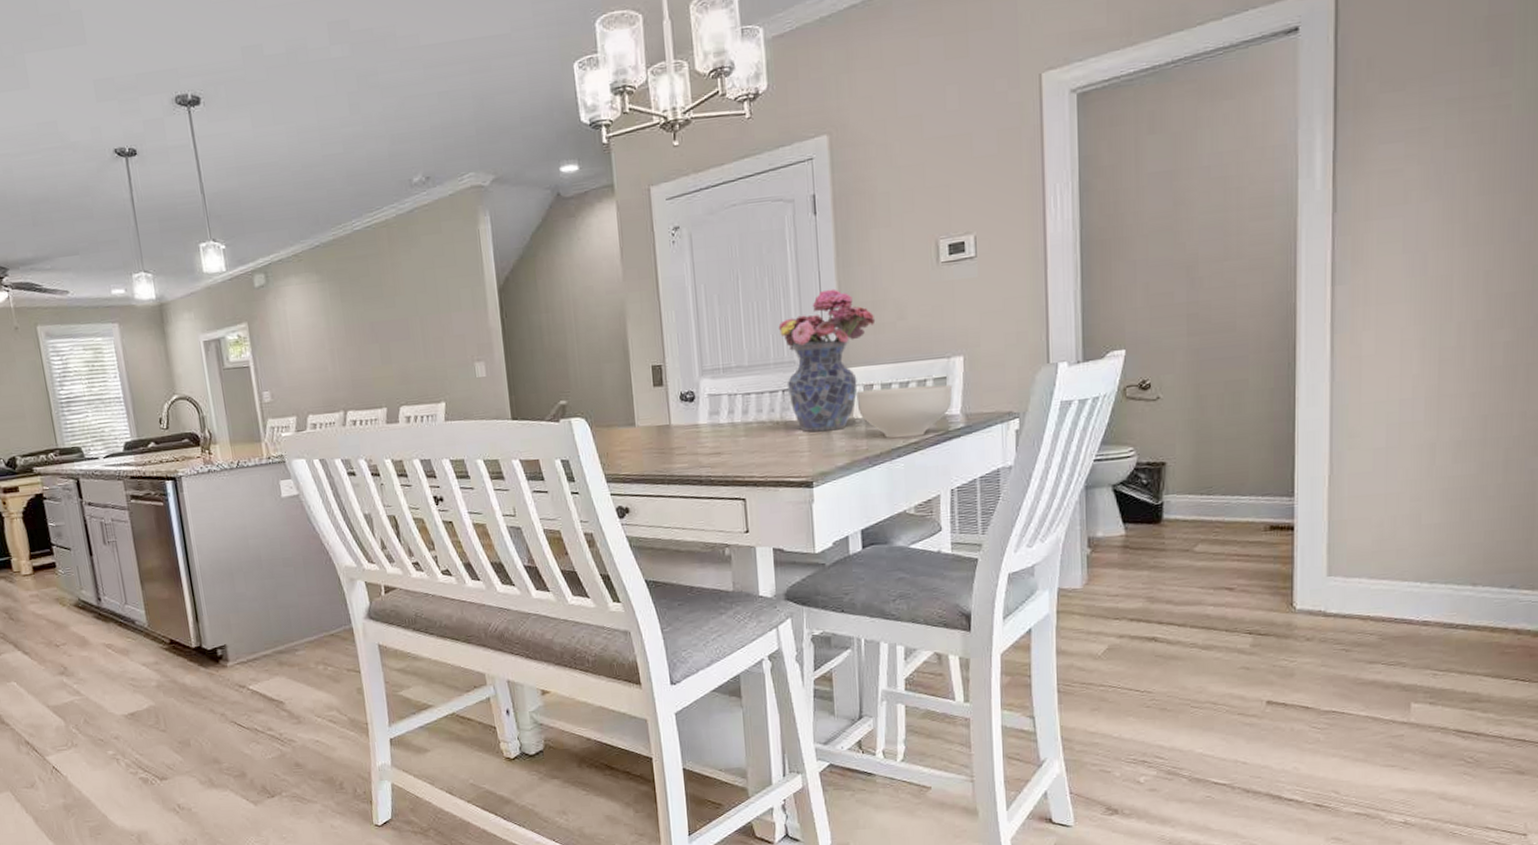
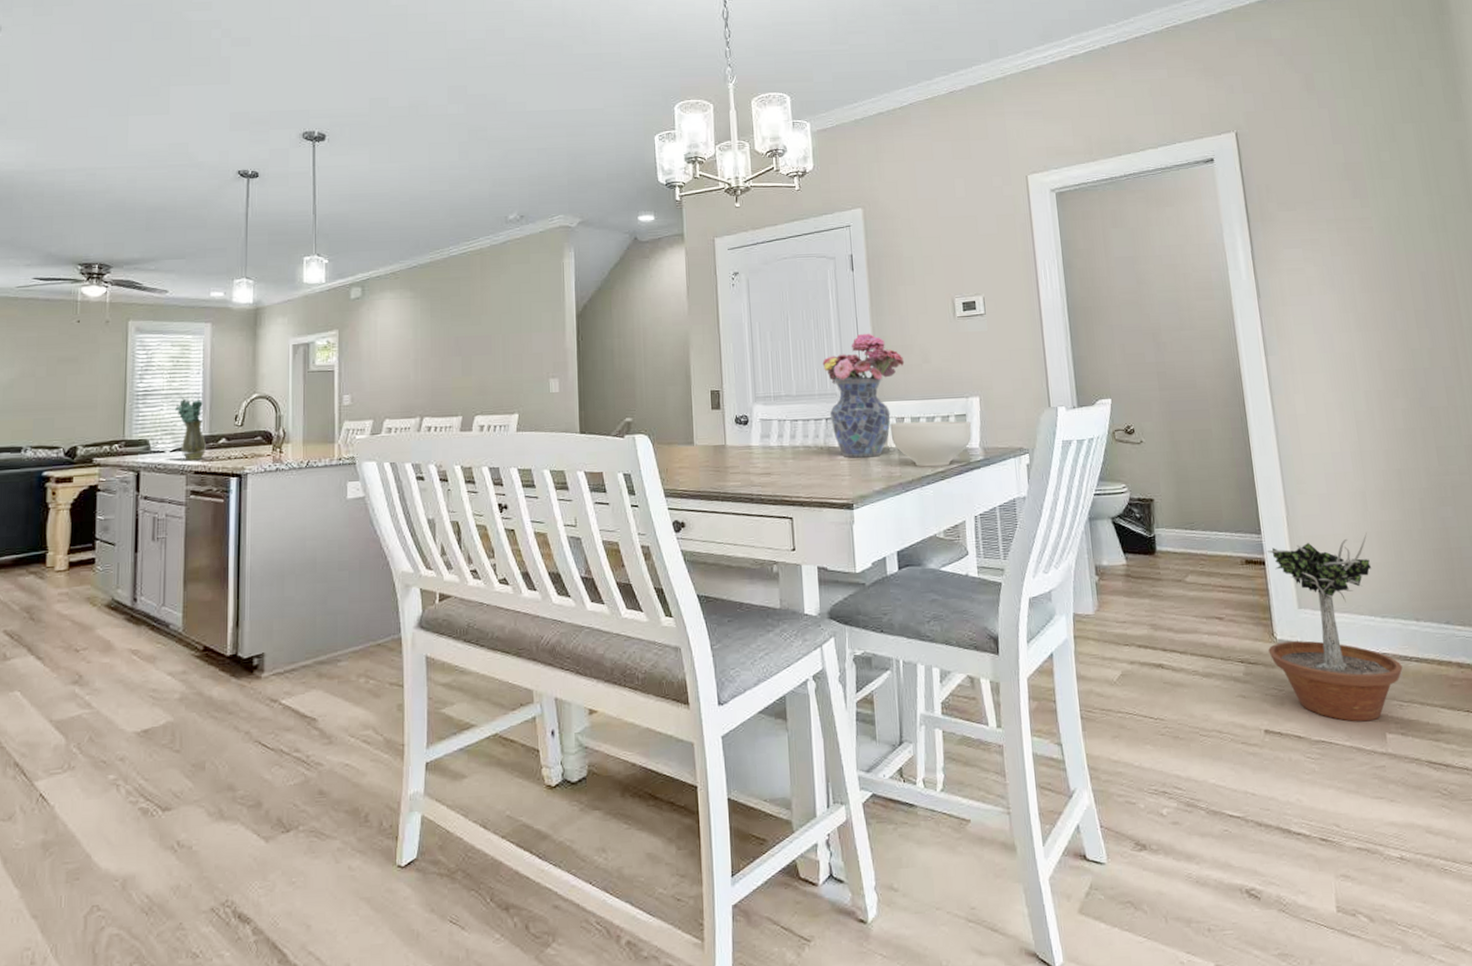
vase: none [100,402,138,466] -> present [175,397,207,460]
potted tree: none [1284,489,1445,692] -> present [1267,532,1403,722]

